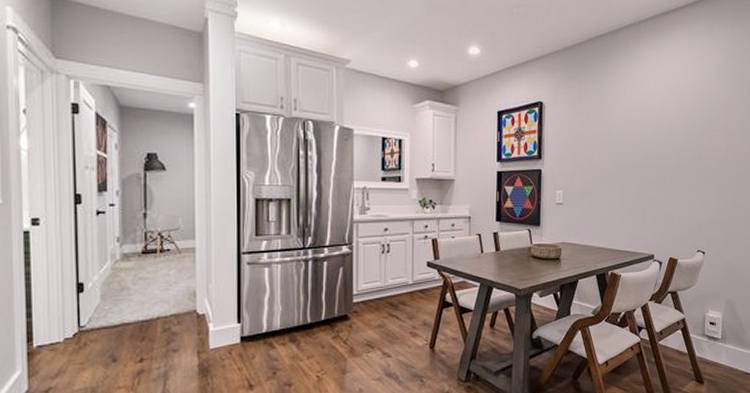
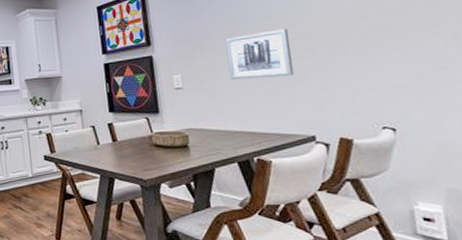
wall art: none [601,159,649,201] -> present [225,28,293,80]

